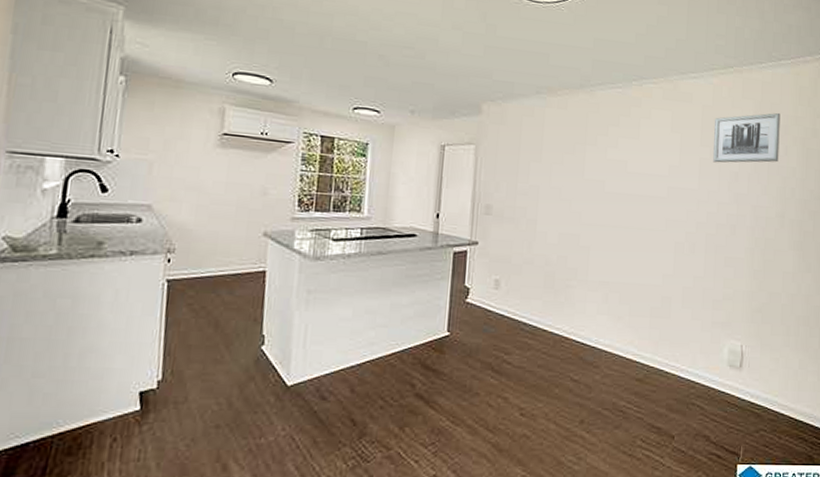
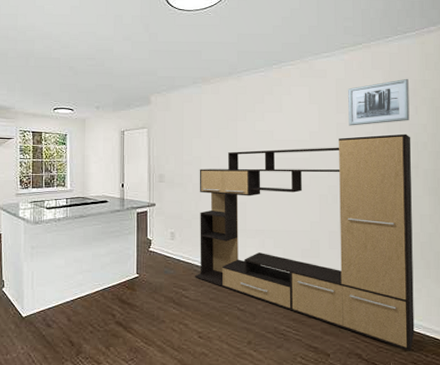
media console: none [521,175,779,432] -> present [195,133,415,351]

